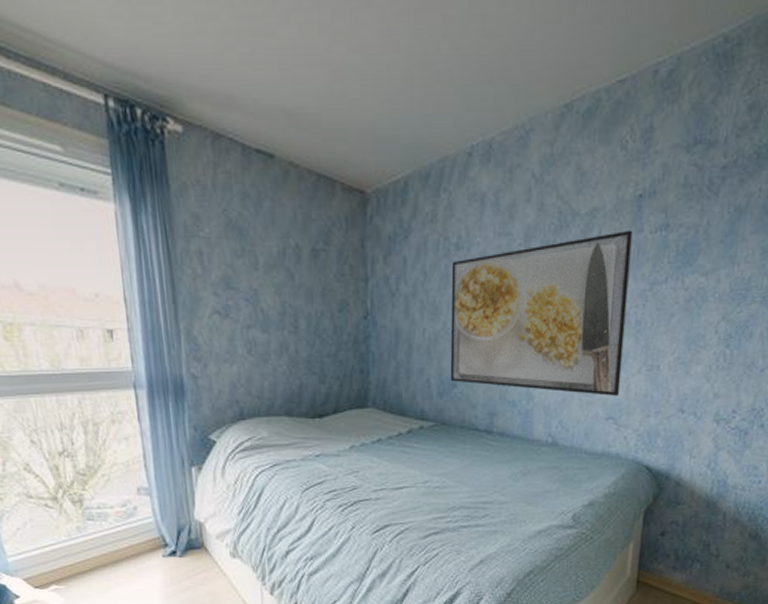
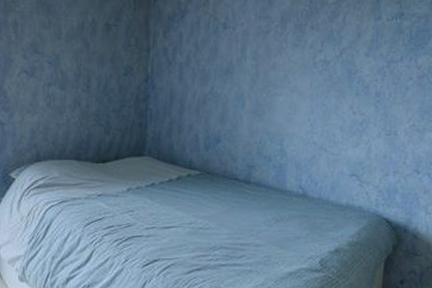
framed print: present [450,230,633,397] -> none [215,17,372,157]

